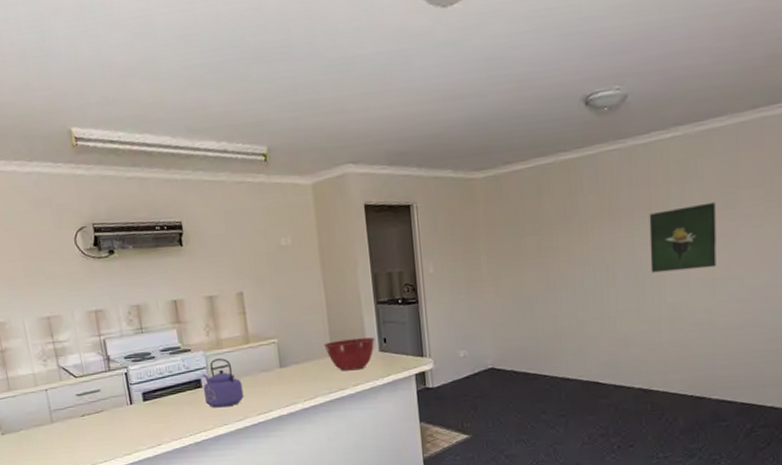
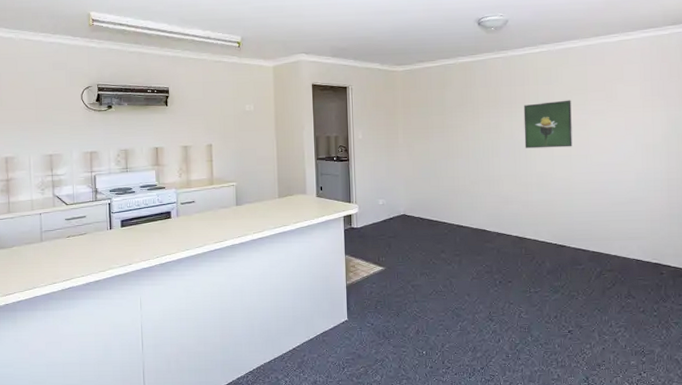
kettle: present [202,358,244,408] -> none [172,196,205,236]
mixing bowl: present [324,337,375,371] -> none [273,185,313,211]

